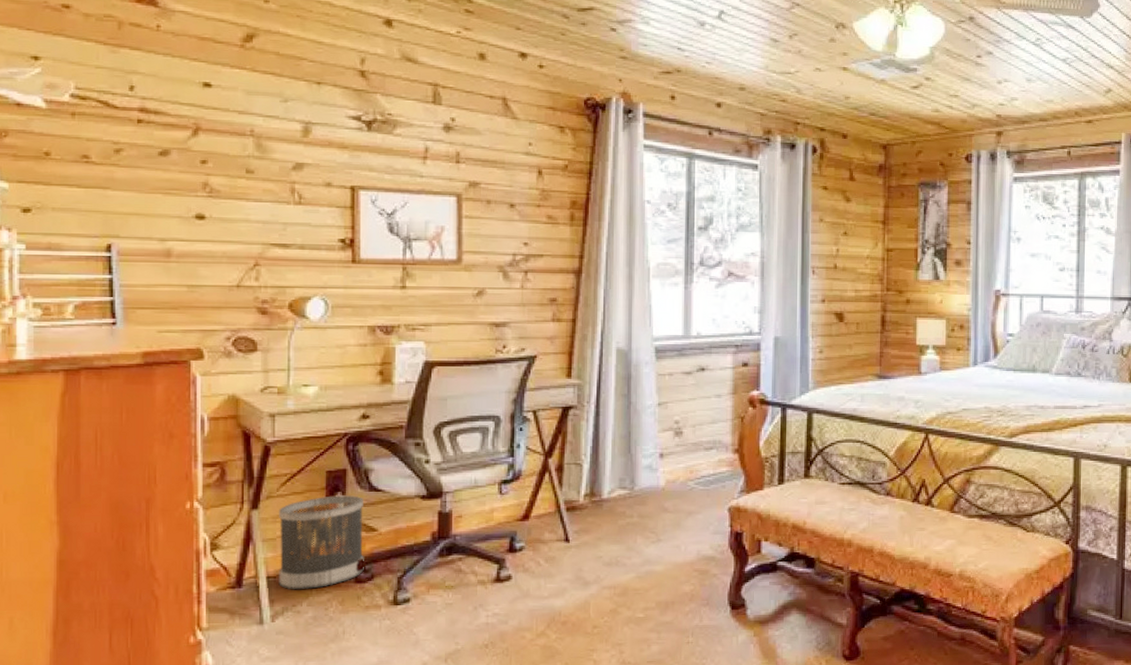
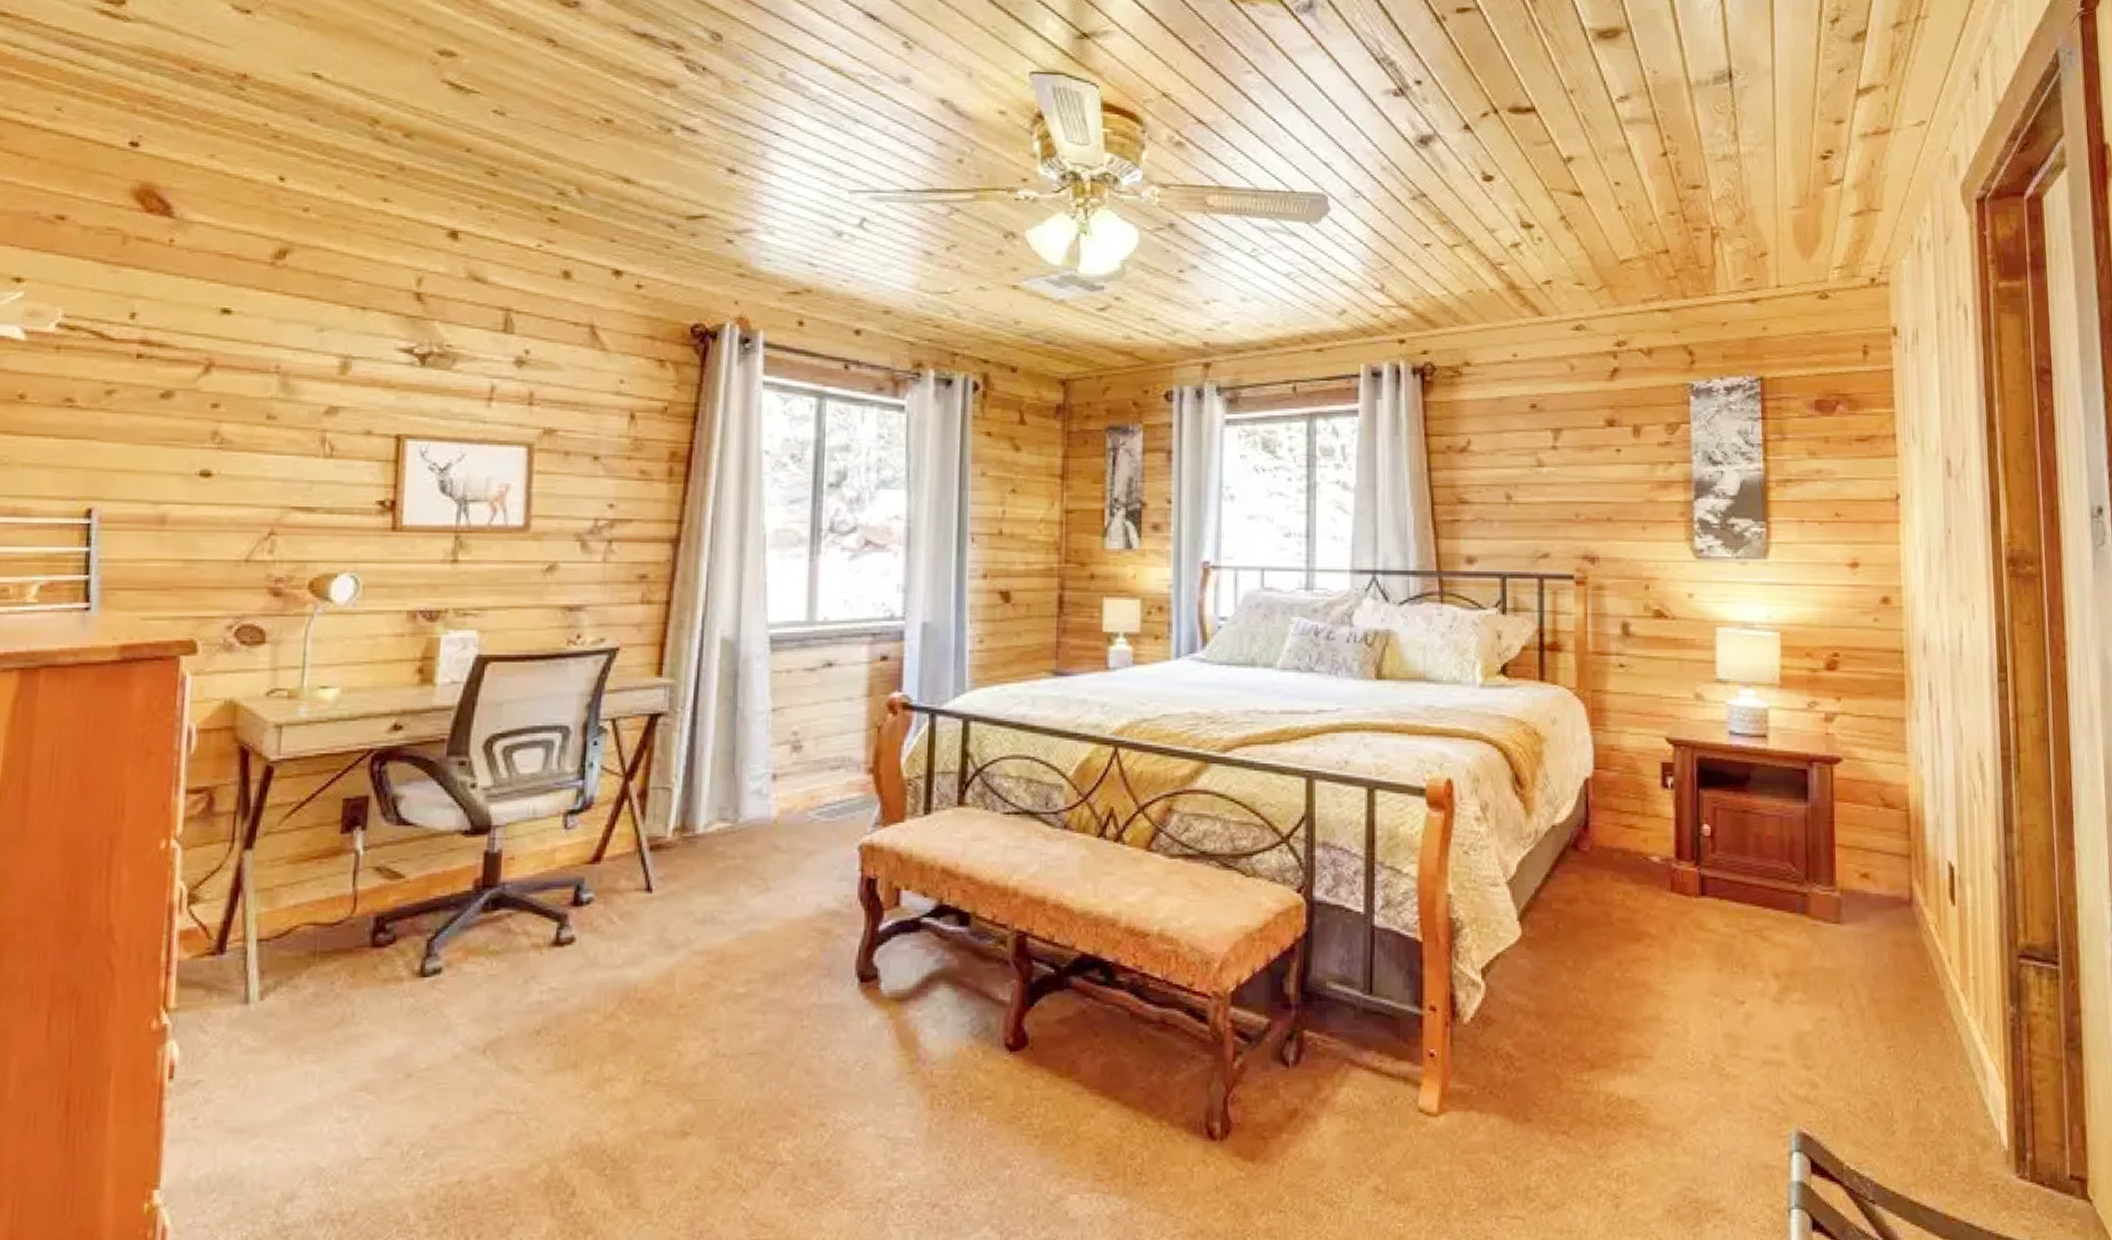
wastebasket: present [279,495,364,590] -> none [272,831,389,957]

